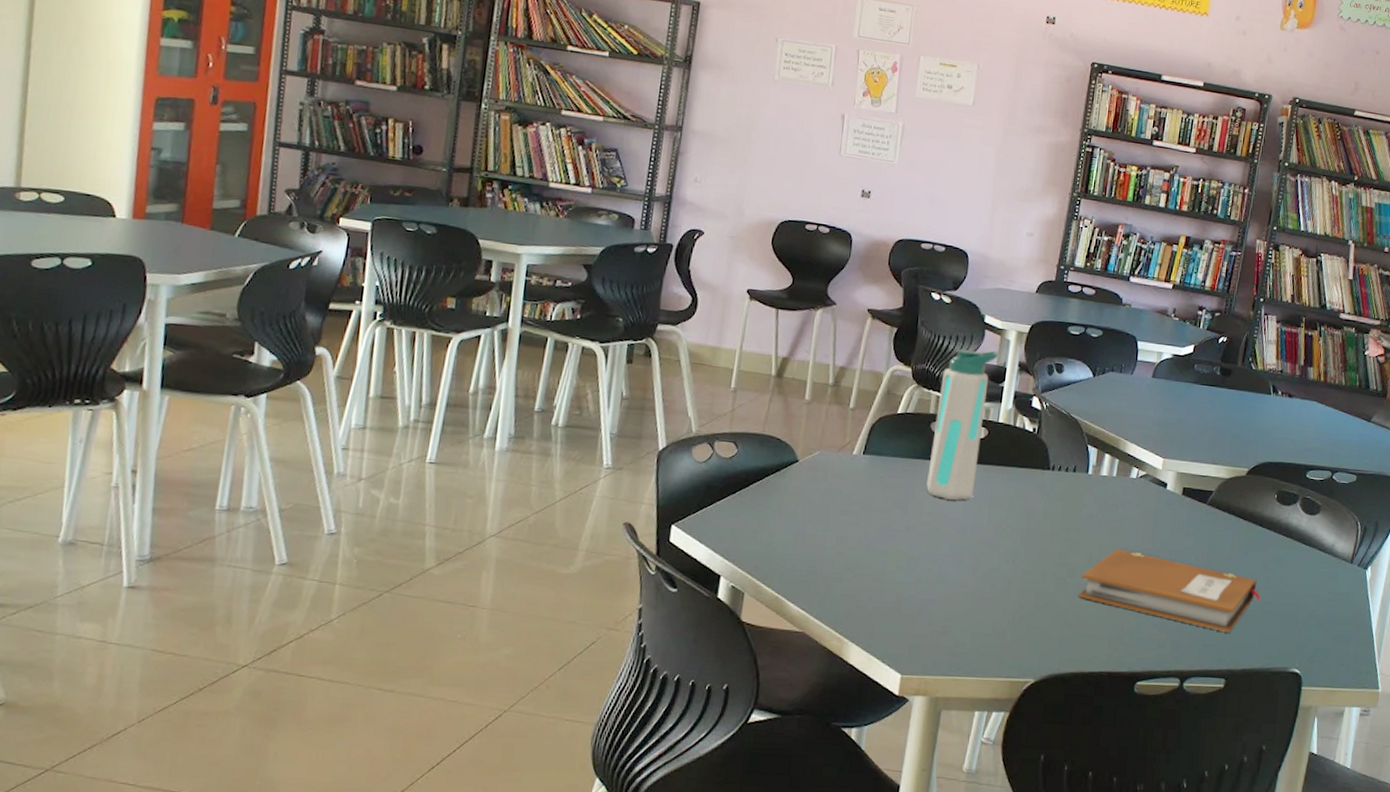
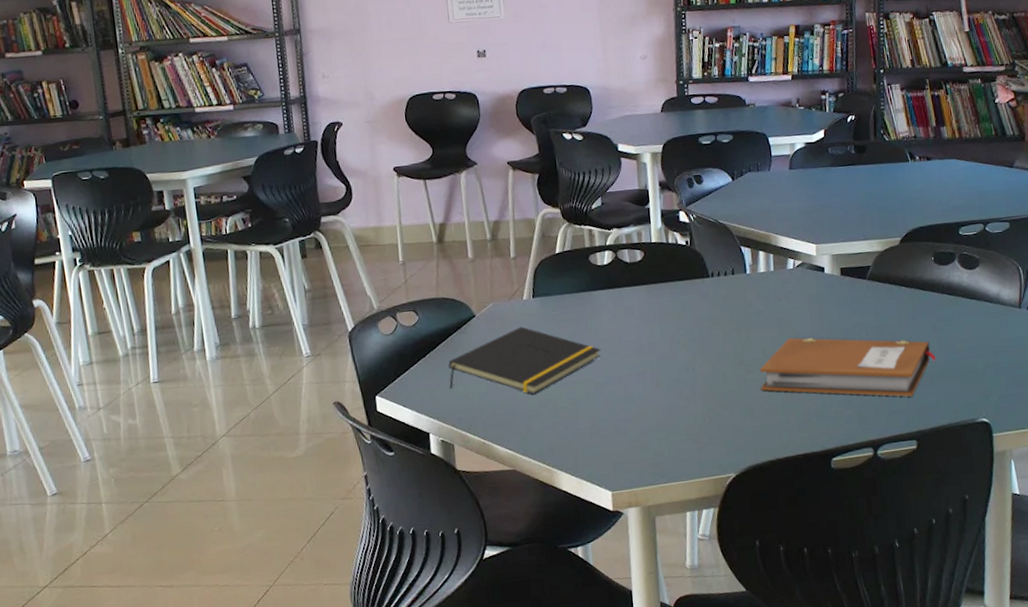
notepad: none [754,482,923,556] -> present [448,326,601,395]
water bottle: present [926,349,1000,501] -> none [590,175,643,325]

